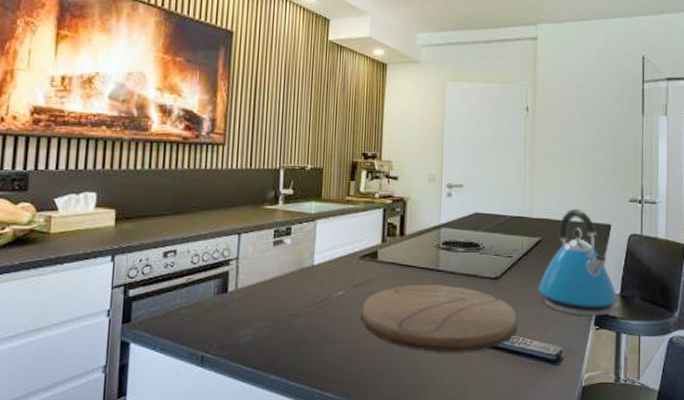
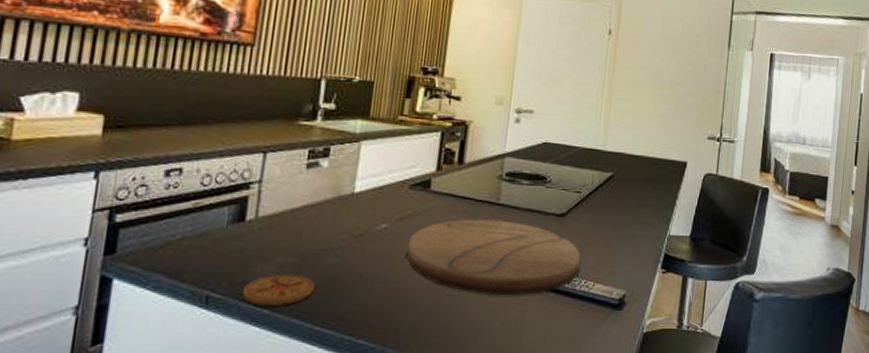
coaster: none [229,336,287,363] -> present [241,273,315,305]
kettle: present [538,208,618,316] -> none [605,143,688,259]

